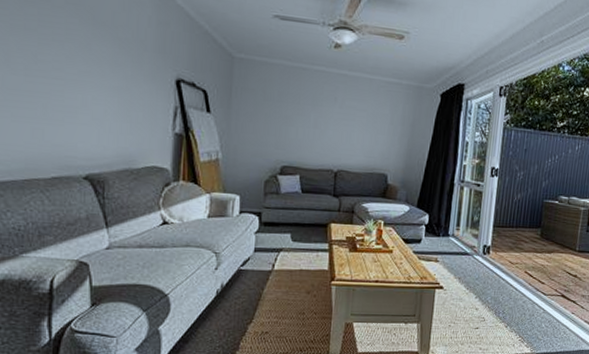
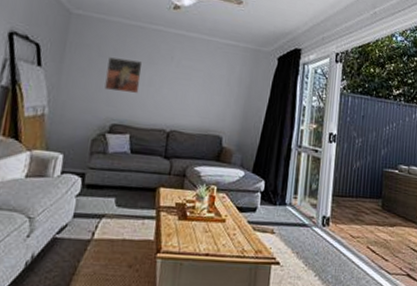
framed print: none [272,101,307,136] -> present [104,57,143,94]

